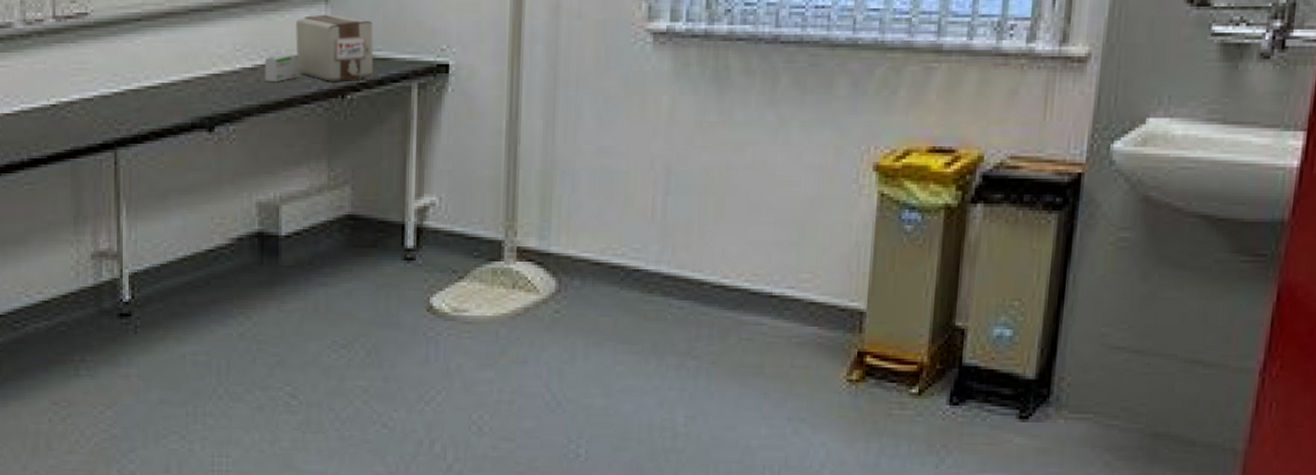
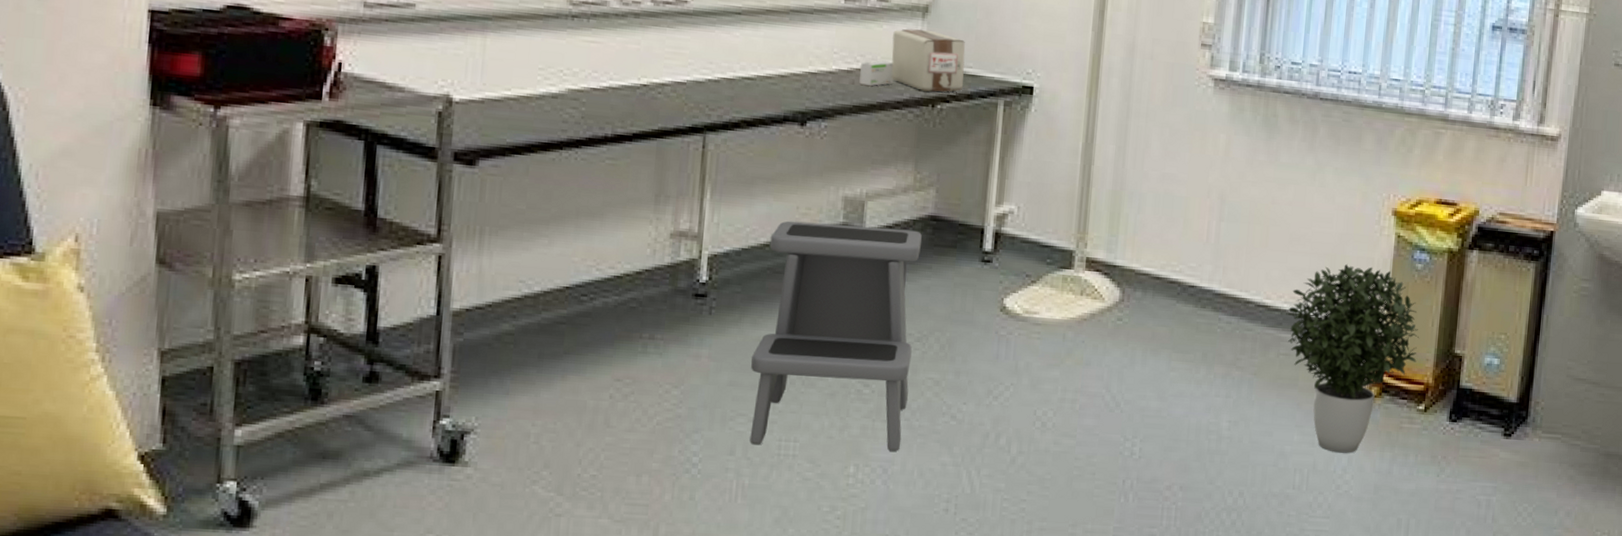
step stool: none [178,231,340,463] -> present [750,220,922,451]
potted plant: none [750,231,911,446] -> present [1288,263,1420,453]

